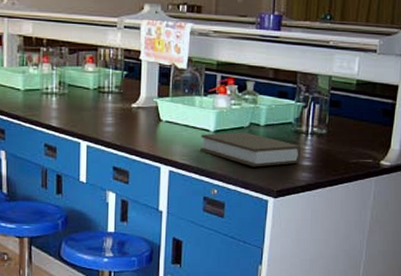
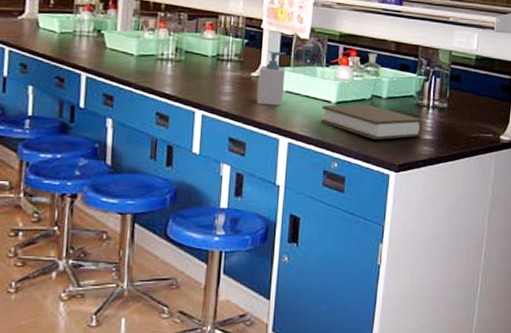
soap bottle: none [137,82,165,136] -> present [256,51,287,106]

